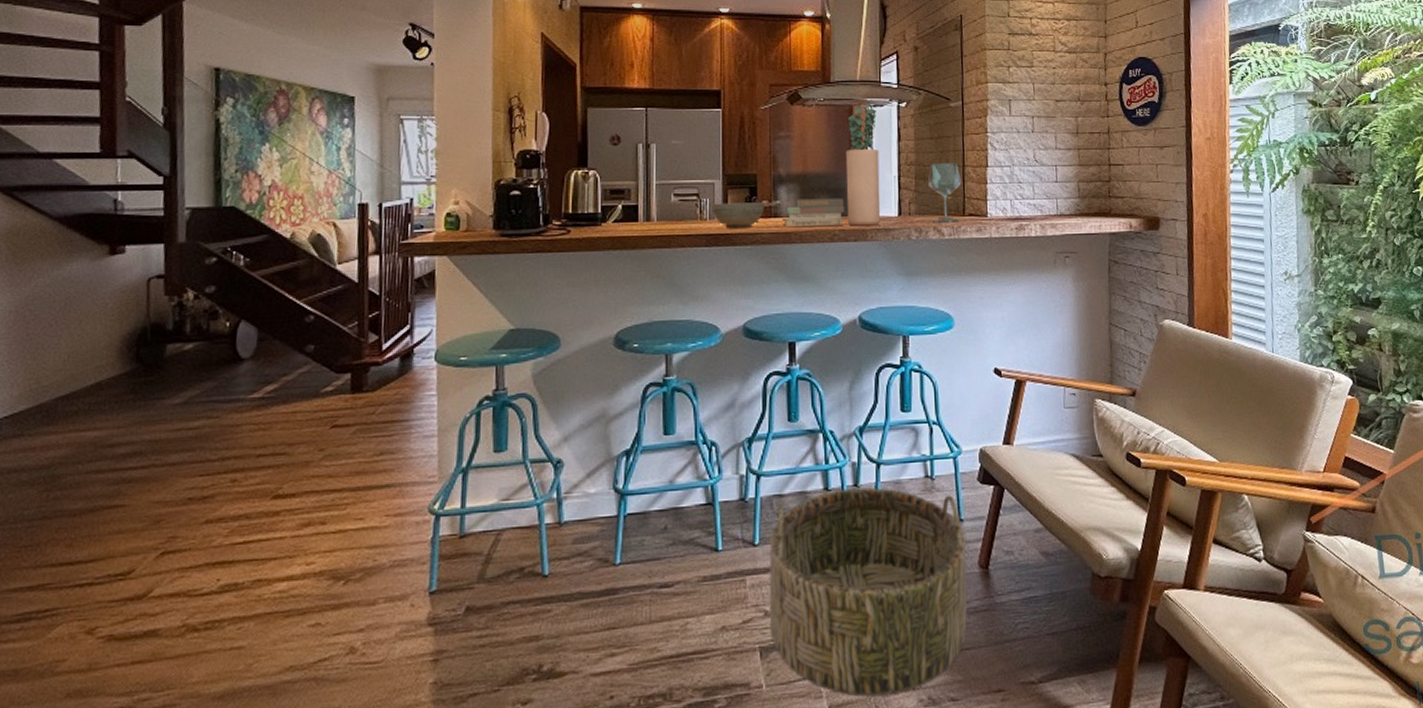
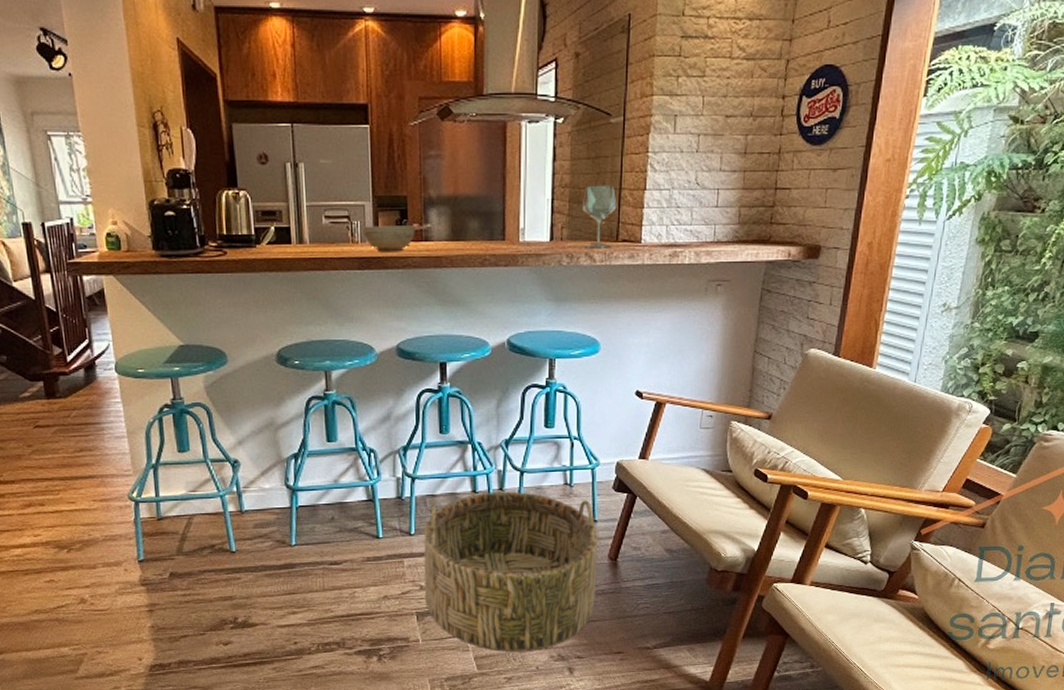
books: present [784,198,845,228] -> none [434,222,496,252]
vase: present [845,100,881,226] -> none [498,115,532,251]

